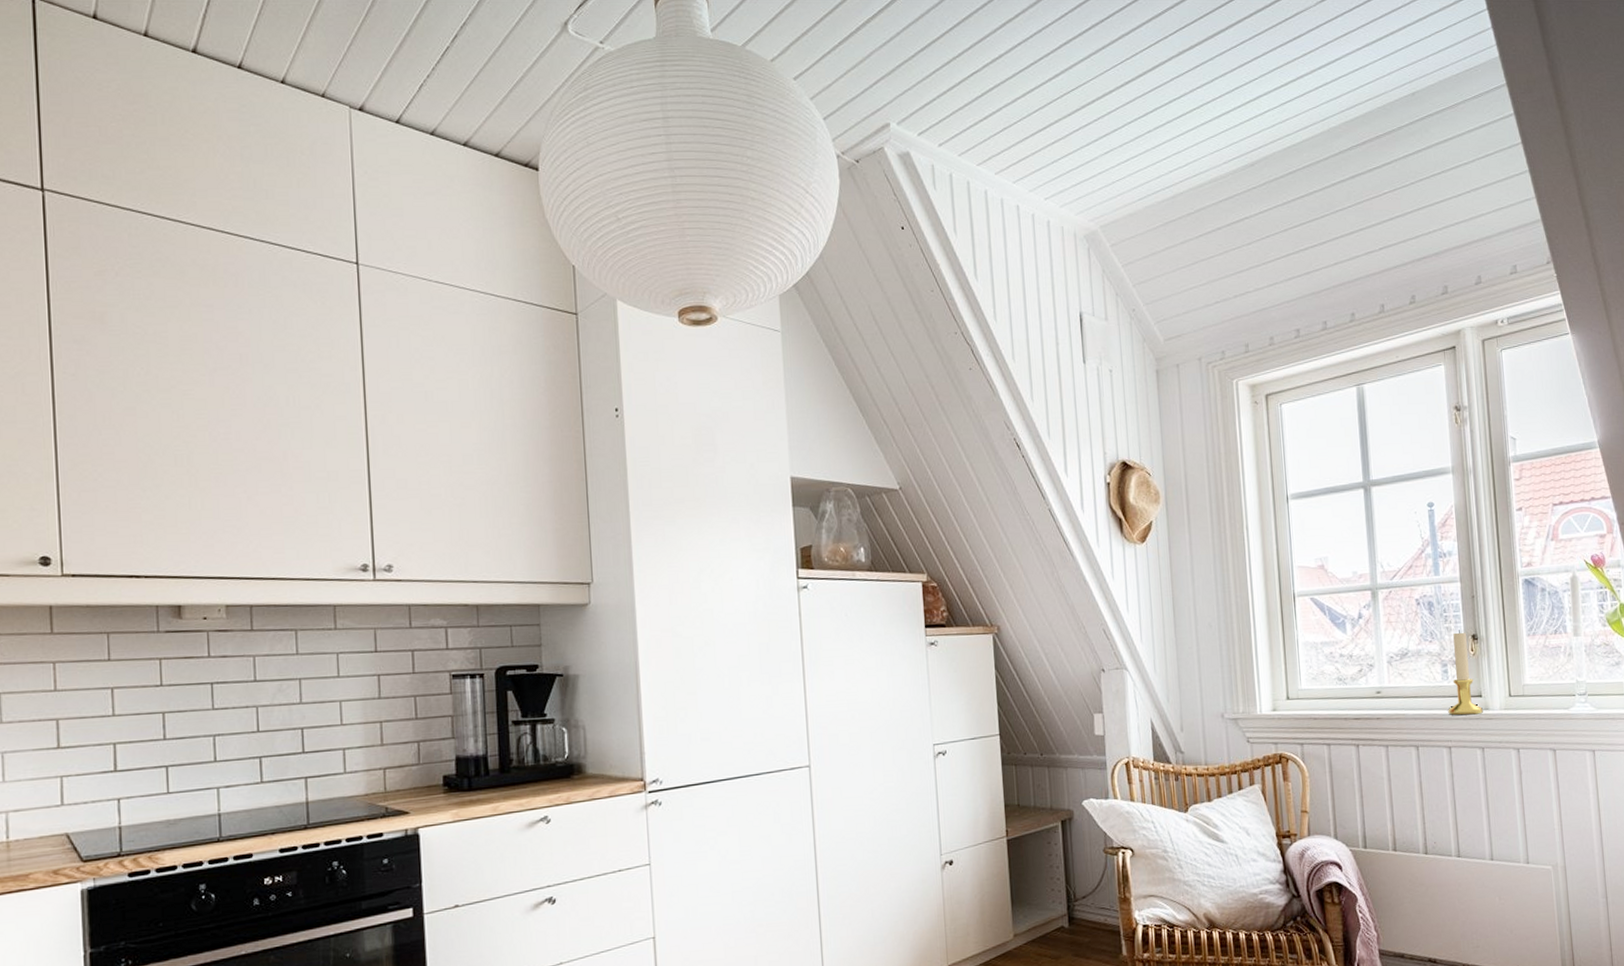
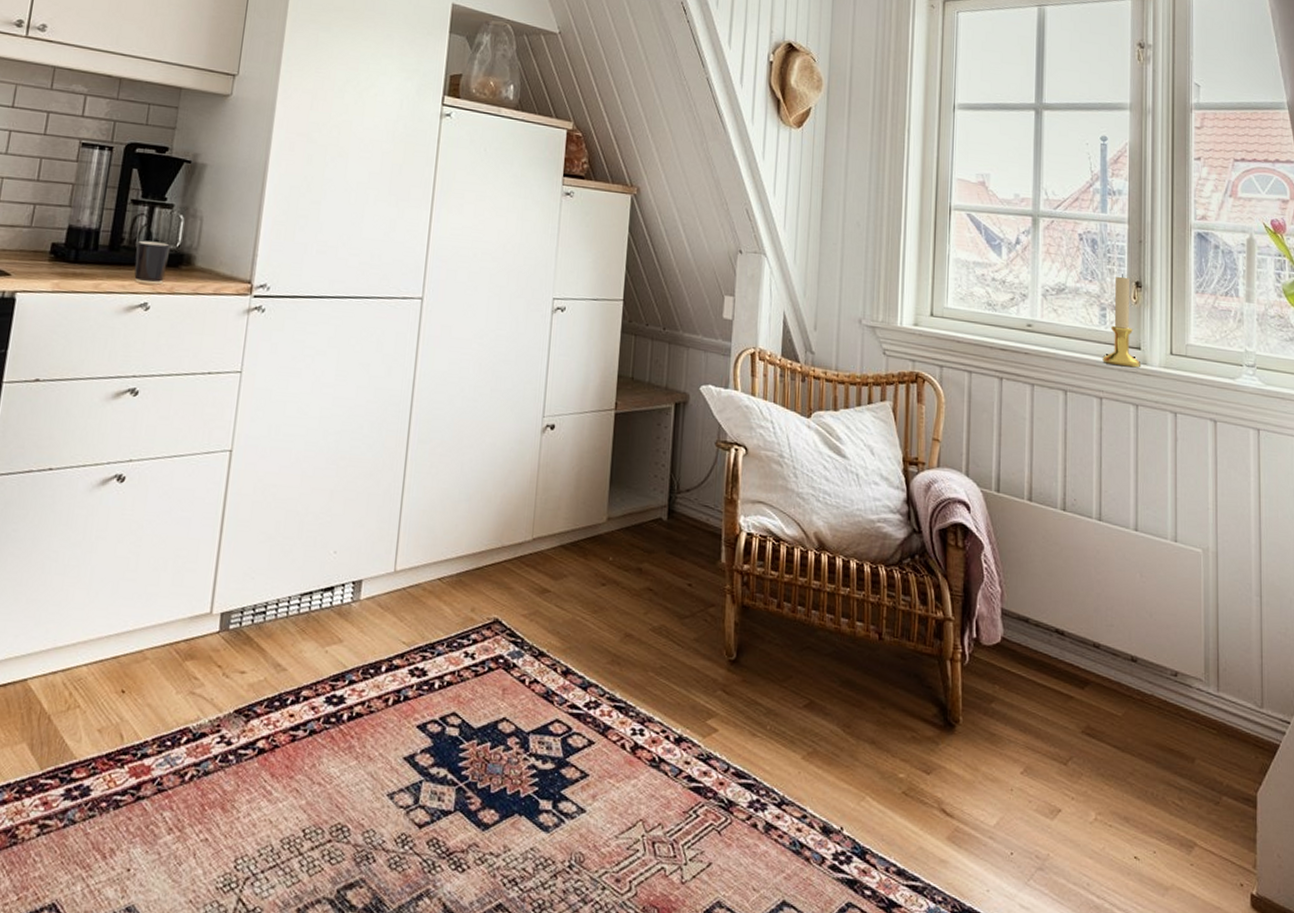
mug: none [525,756,560,799] -> present [134,240,171,285]

